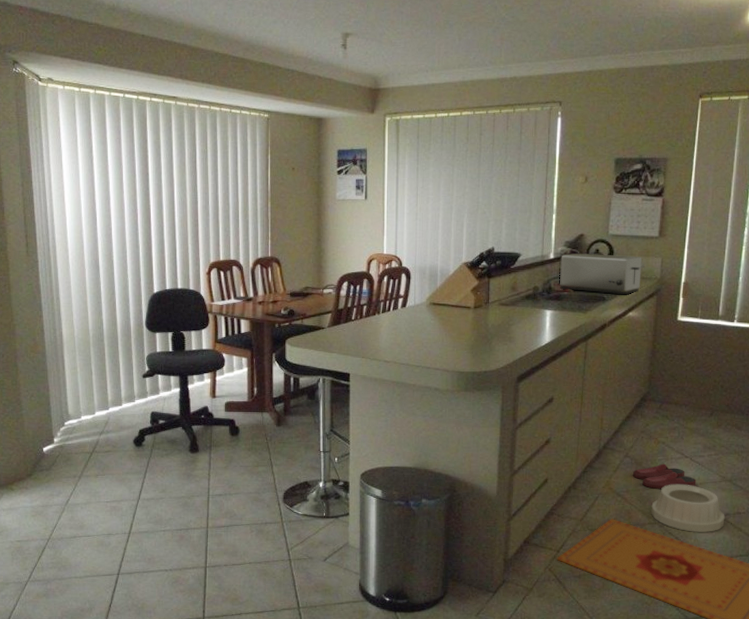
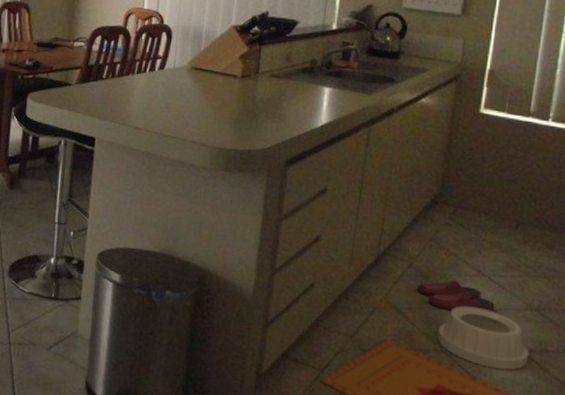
toaster: present [560,254,642,295] -> none [342,25,440,78]

